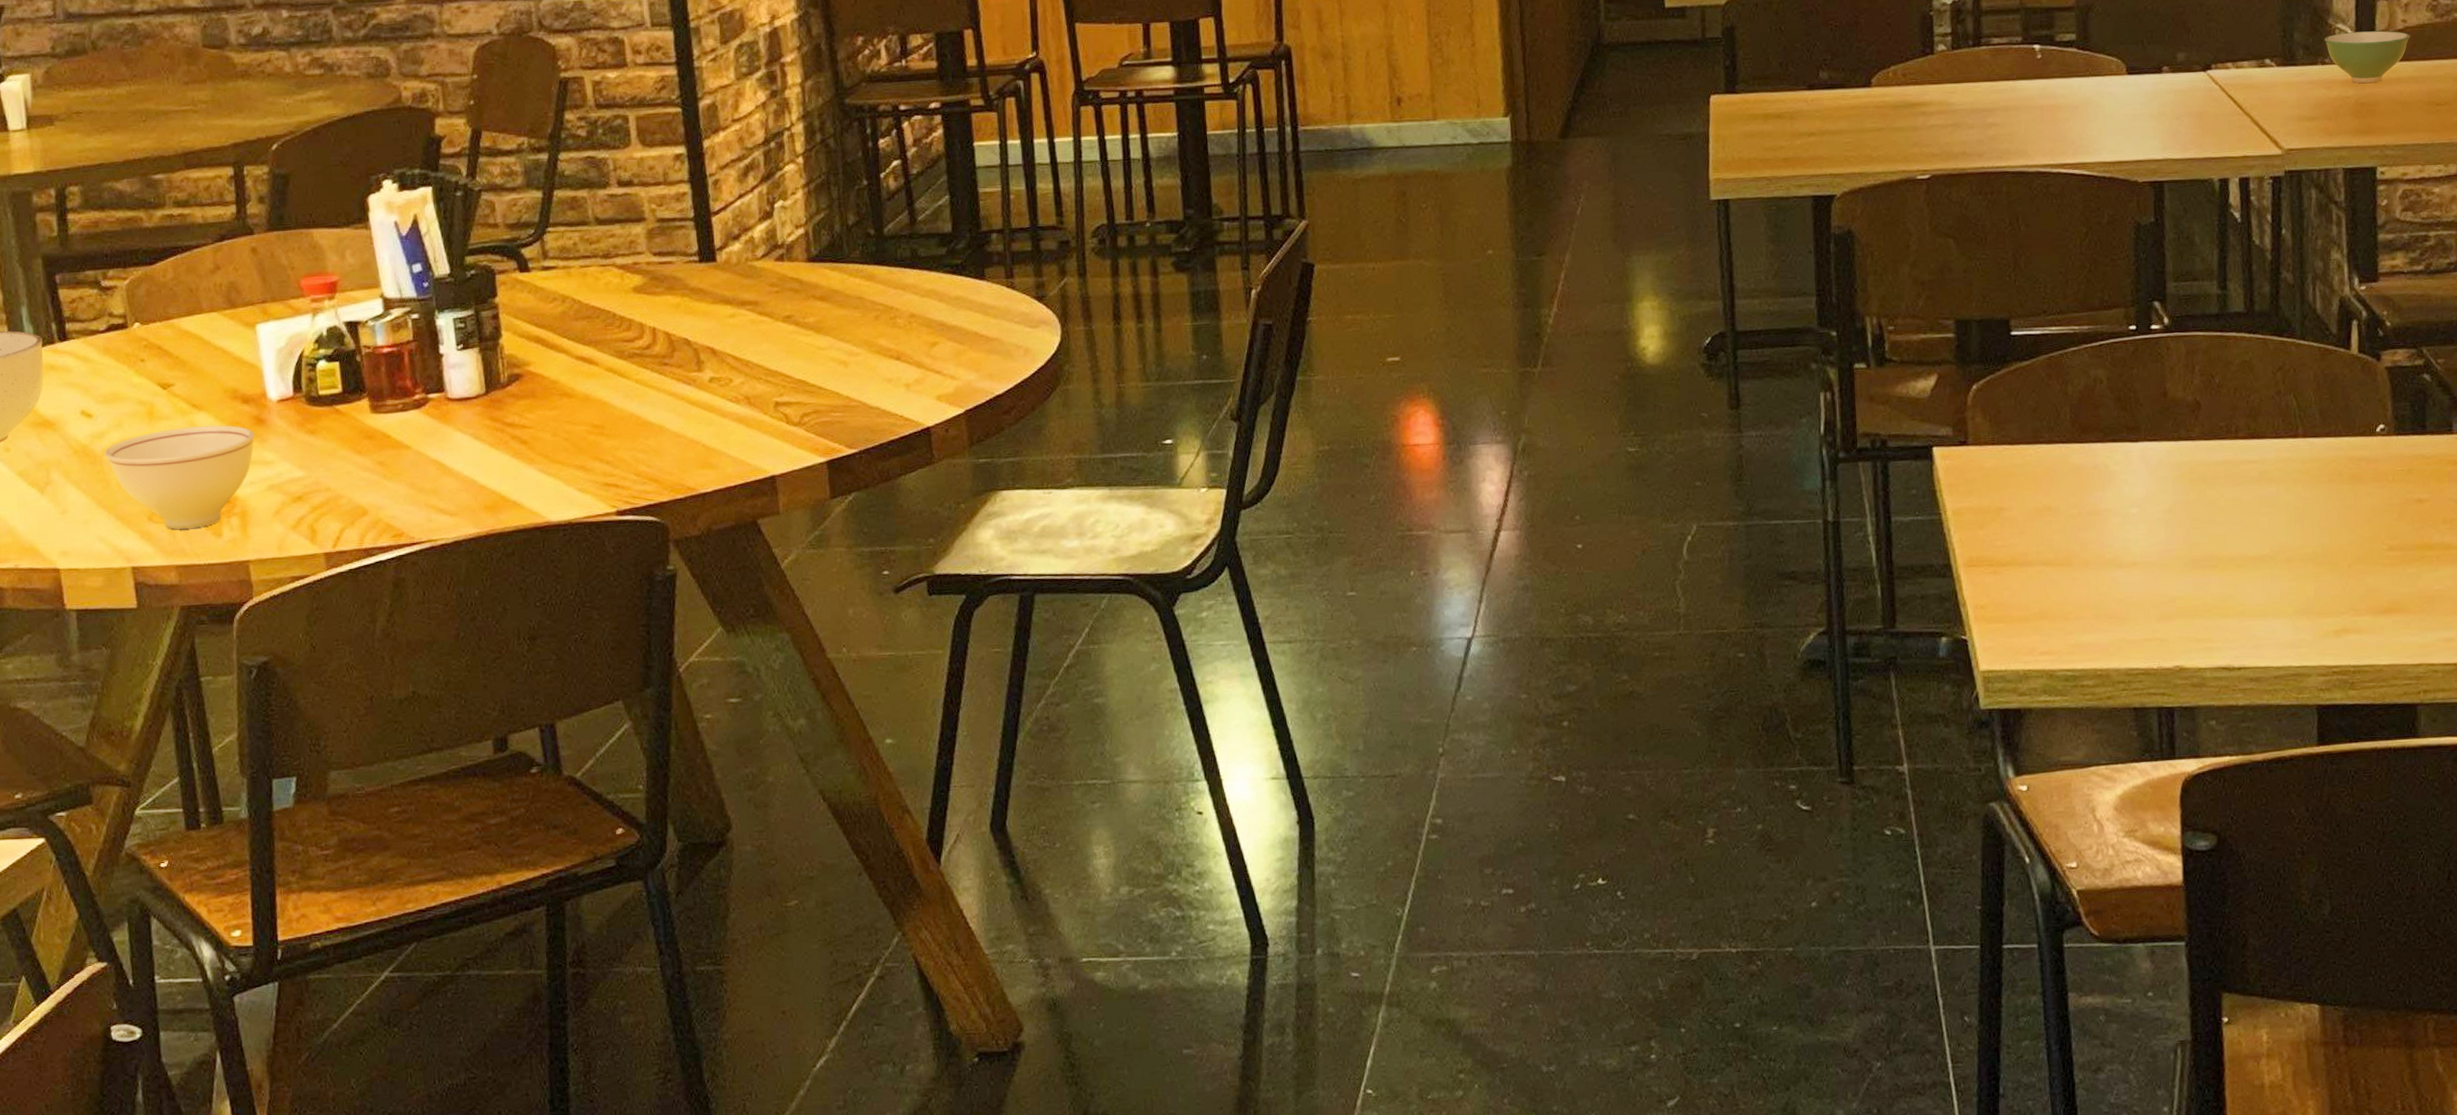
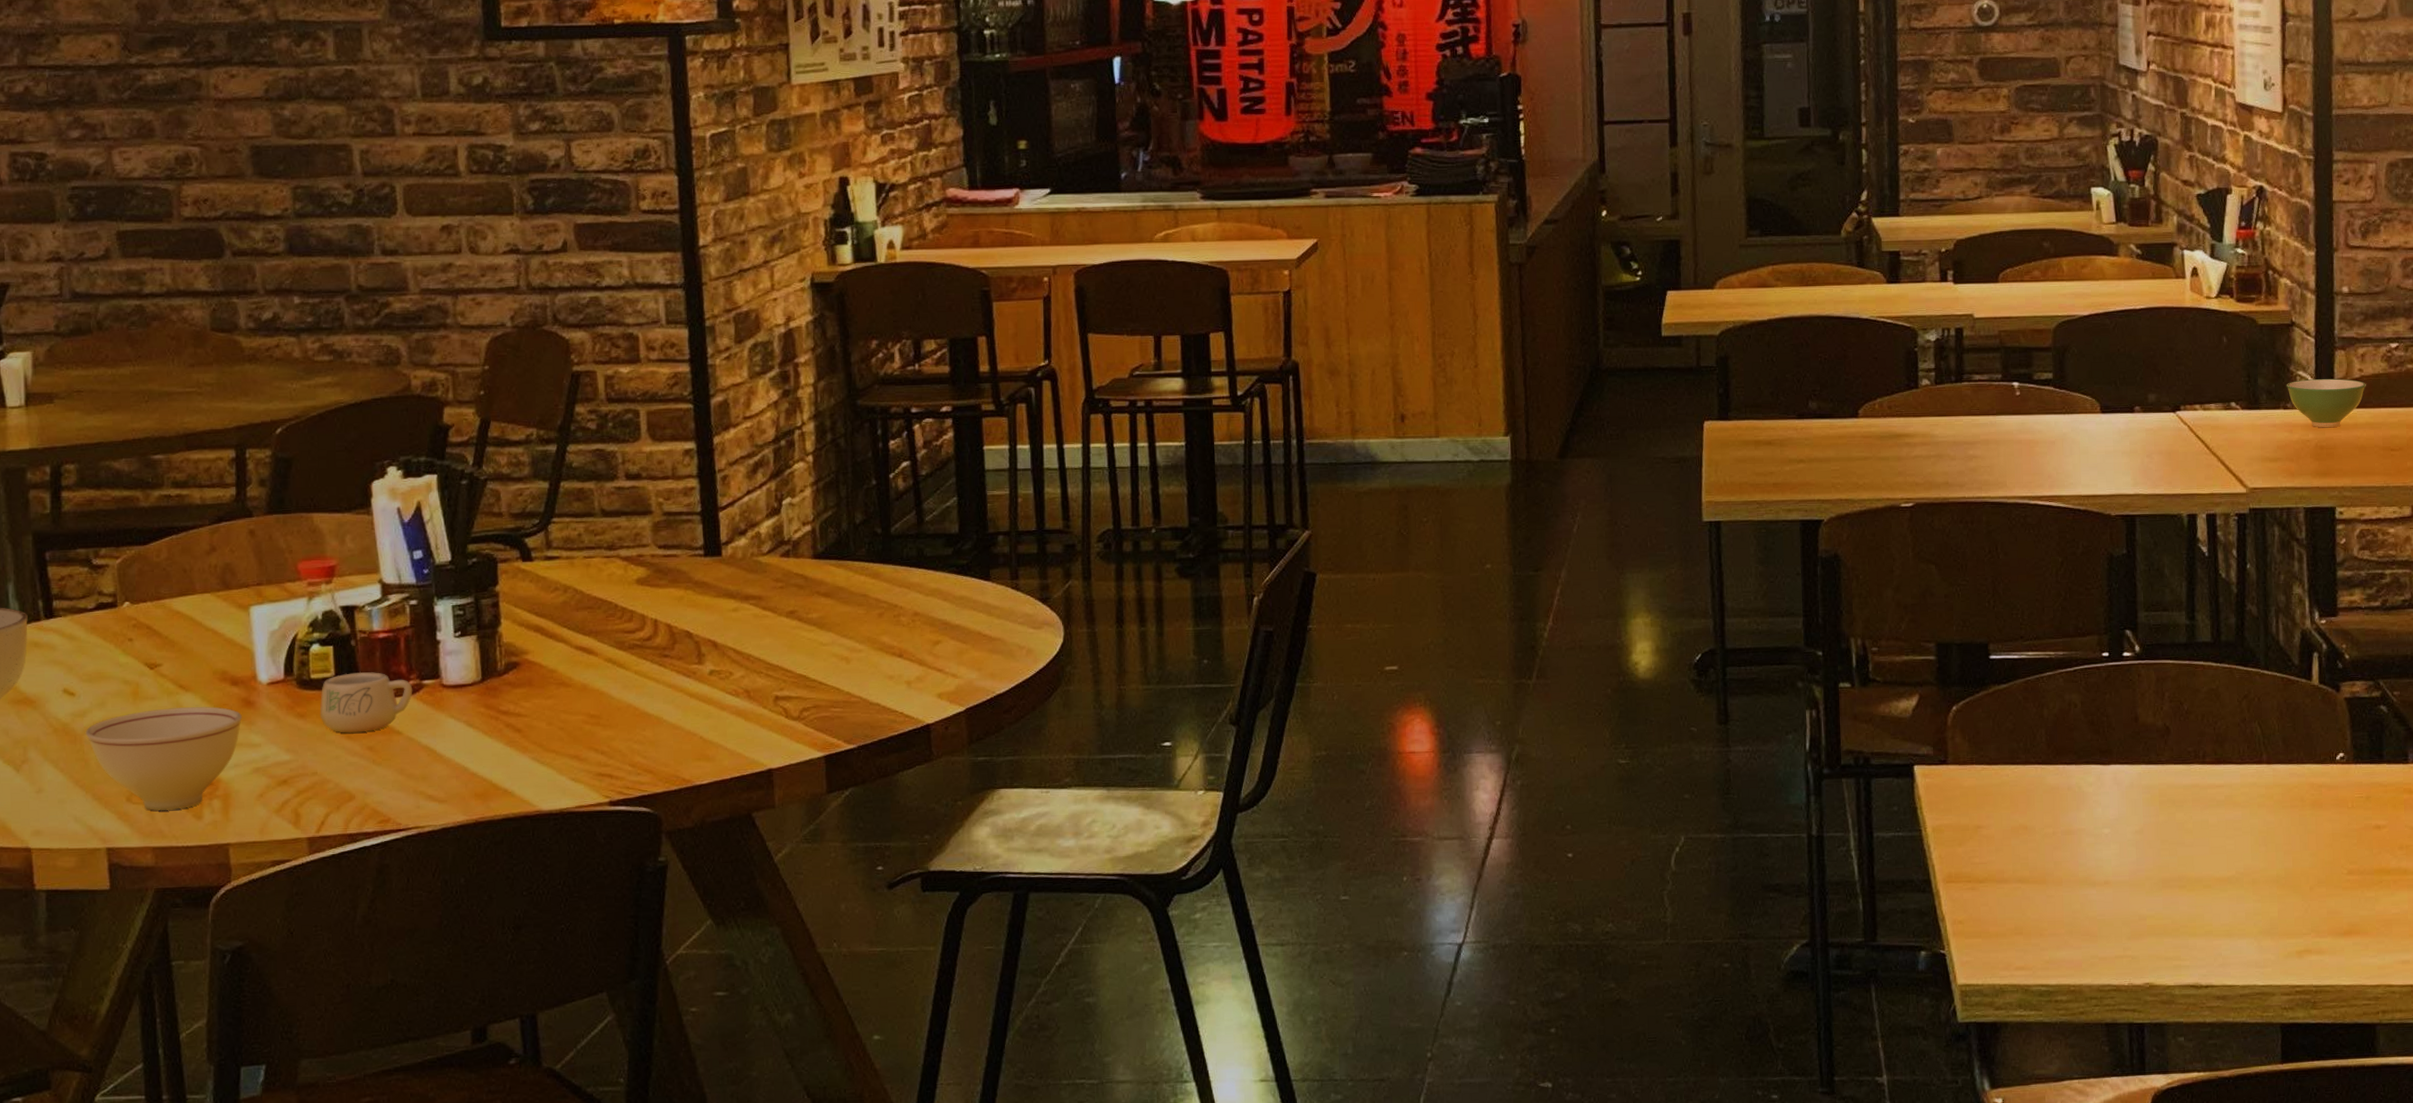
teacup: none [329,387,419,449] -> present [319,672,413,733]

